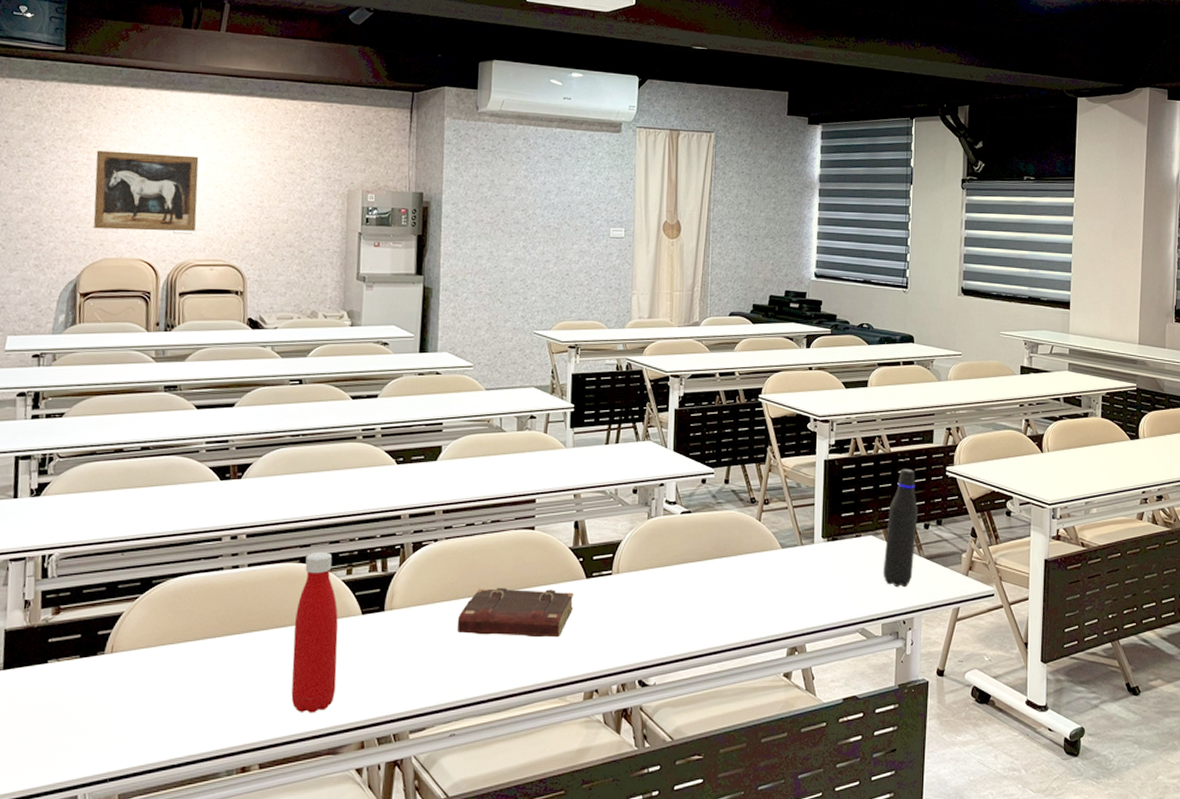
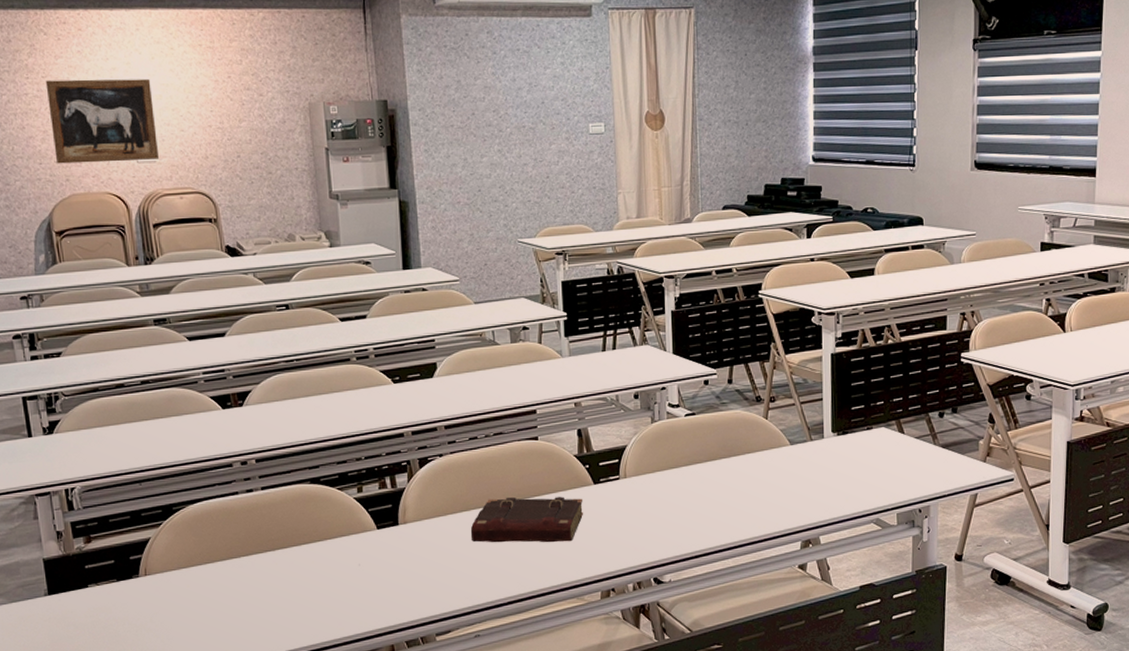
bottle: present [291,551,339,713] -> none [313,472,361,622]
water bottle: present [883,468,919,586] -> none [896,357,933,476]

